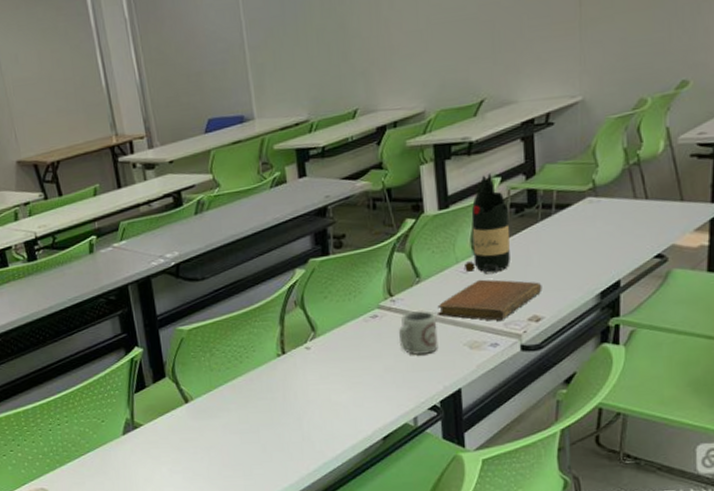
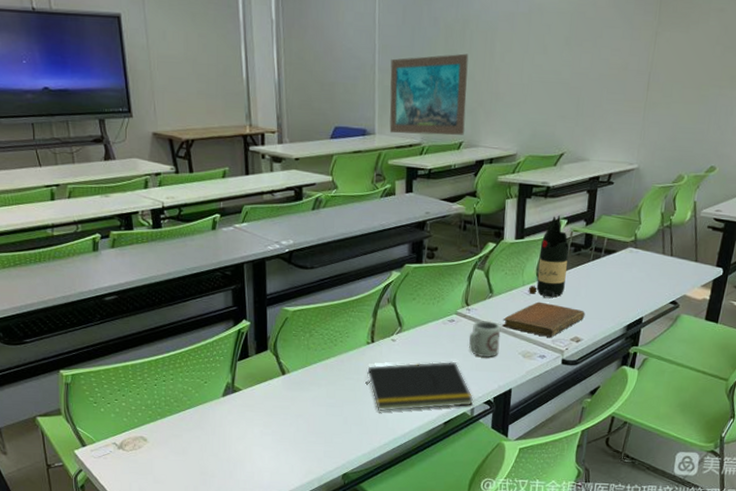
wall art: none [261,9,358,115] -> present [389,53,469,136]
notepad: none [281,364,416,432] -> present [365,361,474,411]

